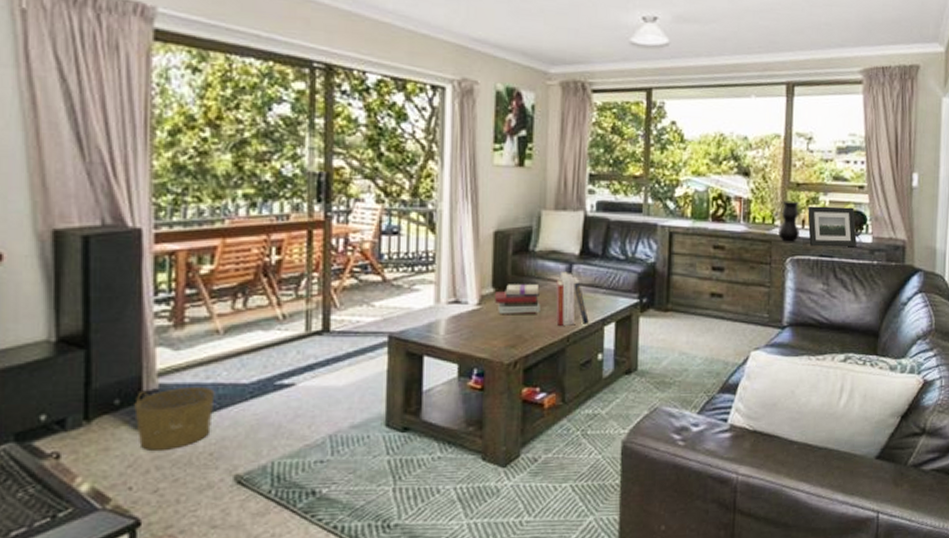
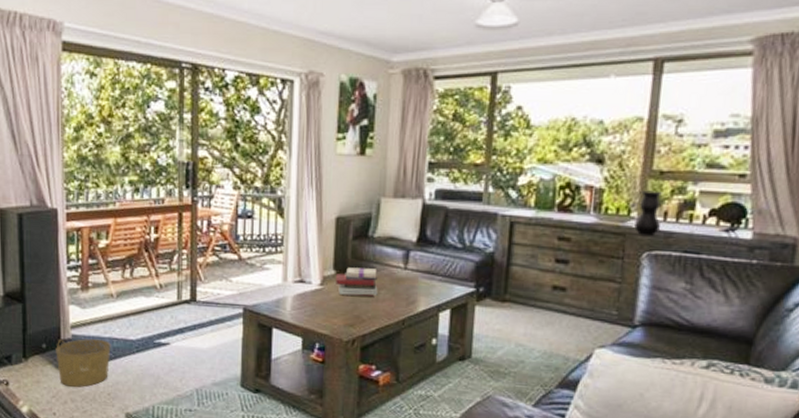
books: present [555,271,589,326] -> none [392,257,424,310]
picture frame: present [807,206,857,248] -> none [671,196,732,244]

